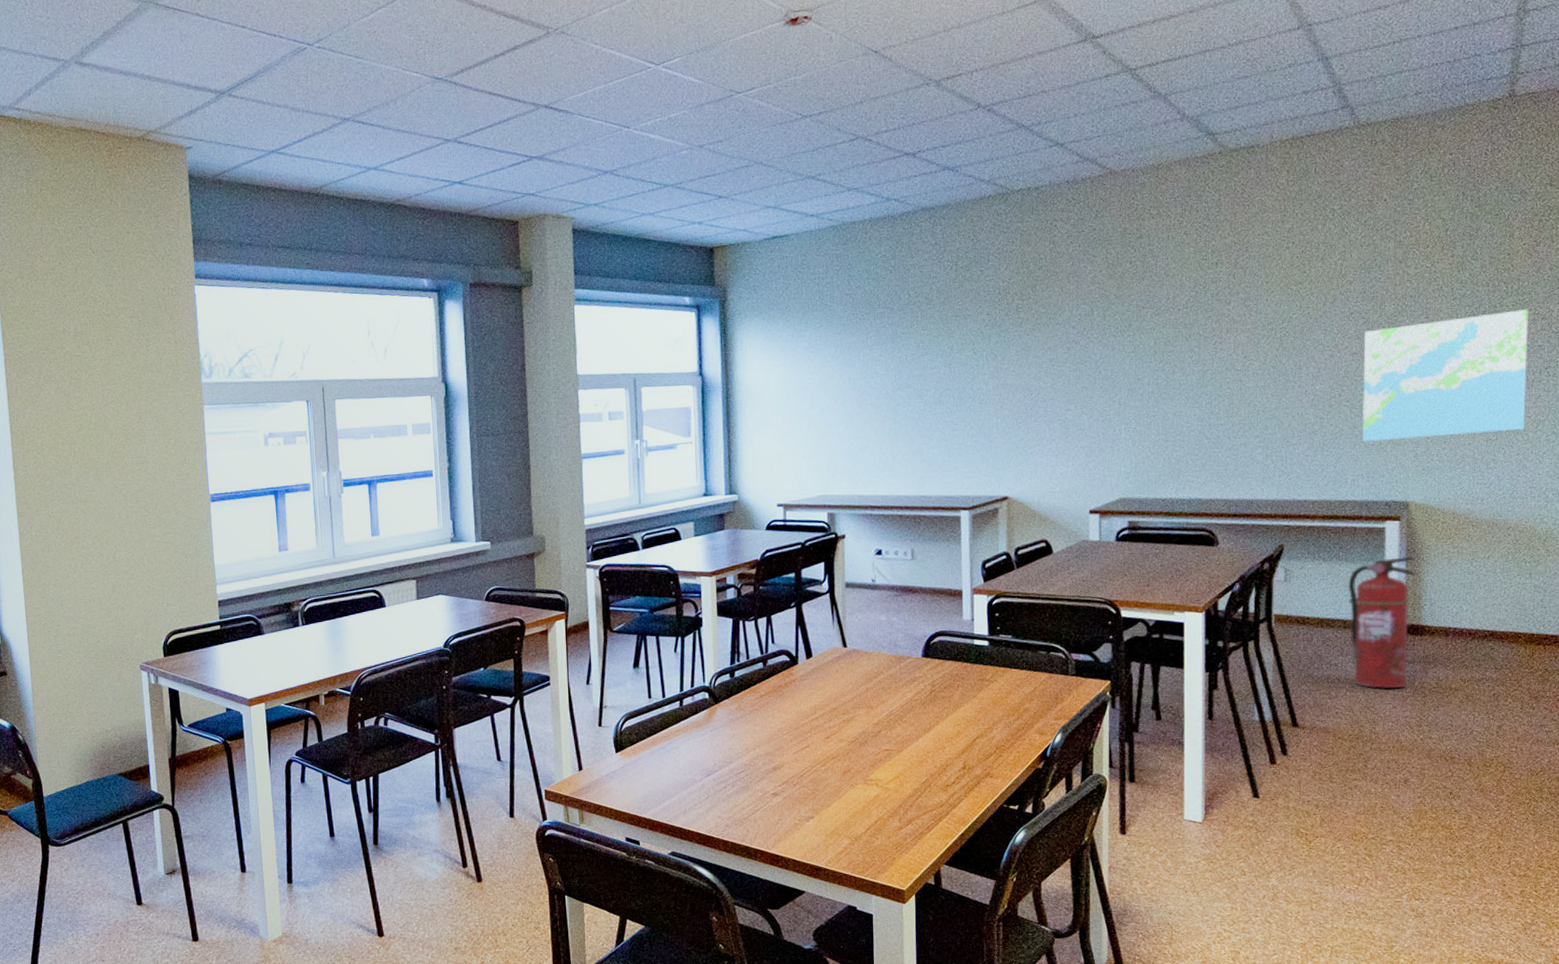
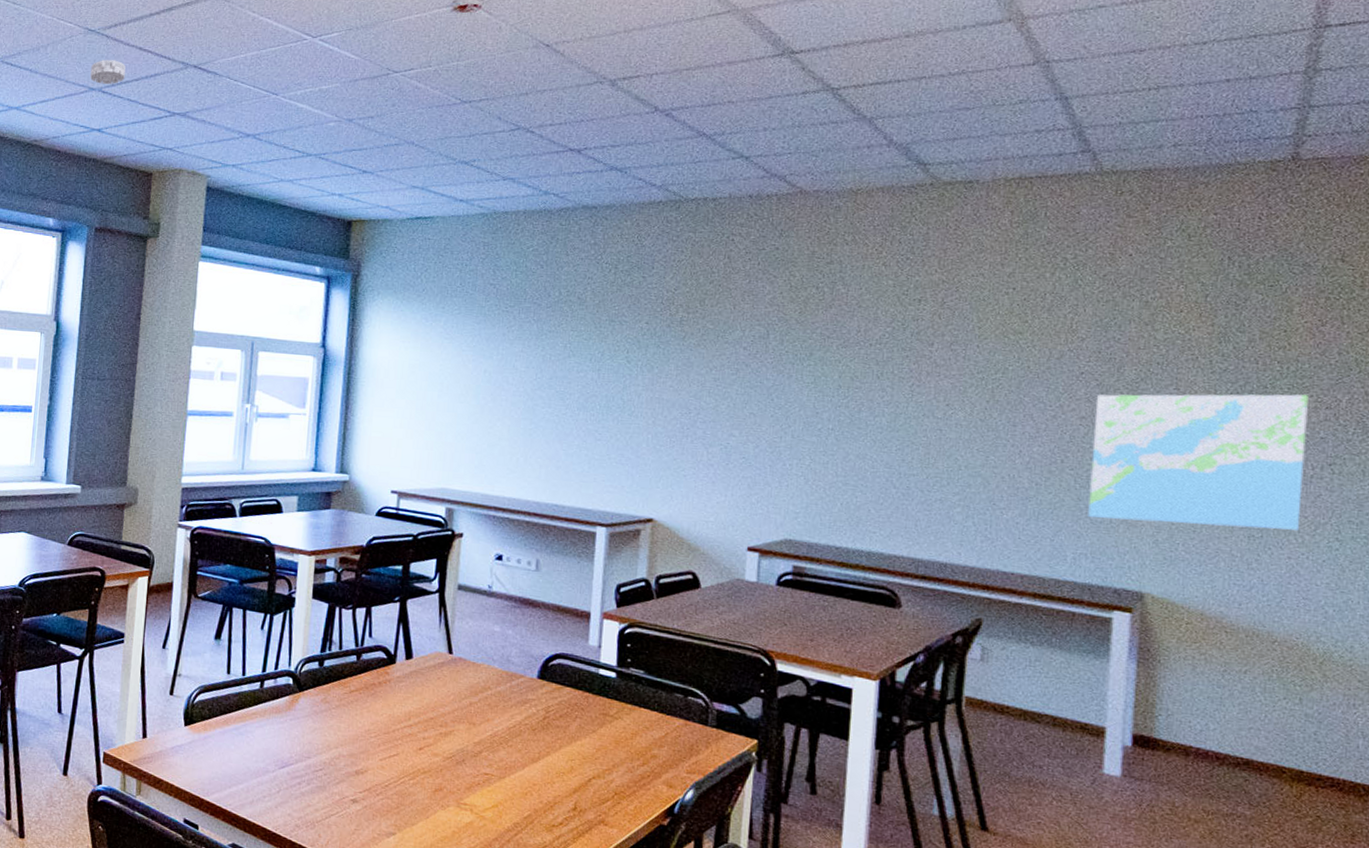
smoke detector: none [443,107,478,134] -> present [90,60,126,84]
fire extinguisher: present [1348,556,1416,689] -> none [1059,654,1149,807]

